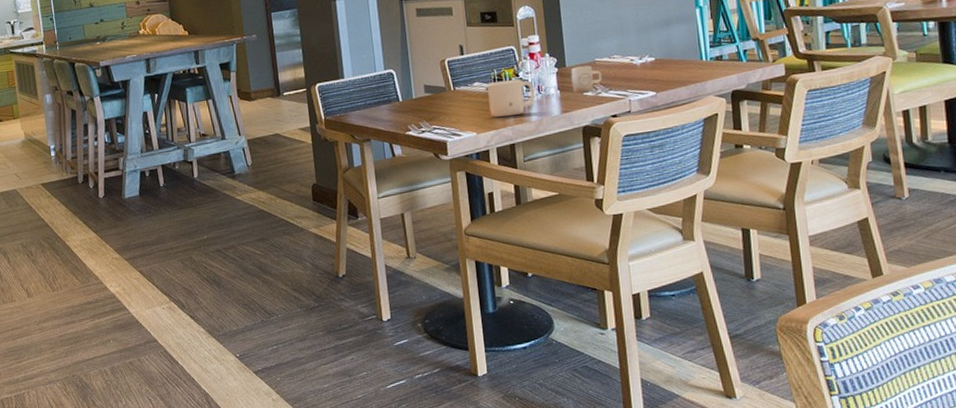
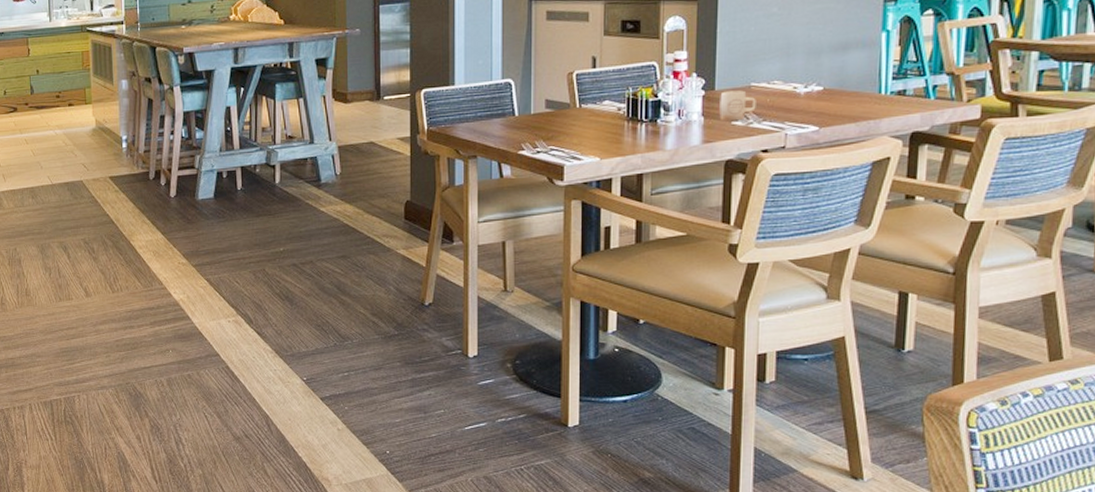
mug: present [486,79,535,118] -> none [618,100,674,143]

